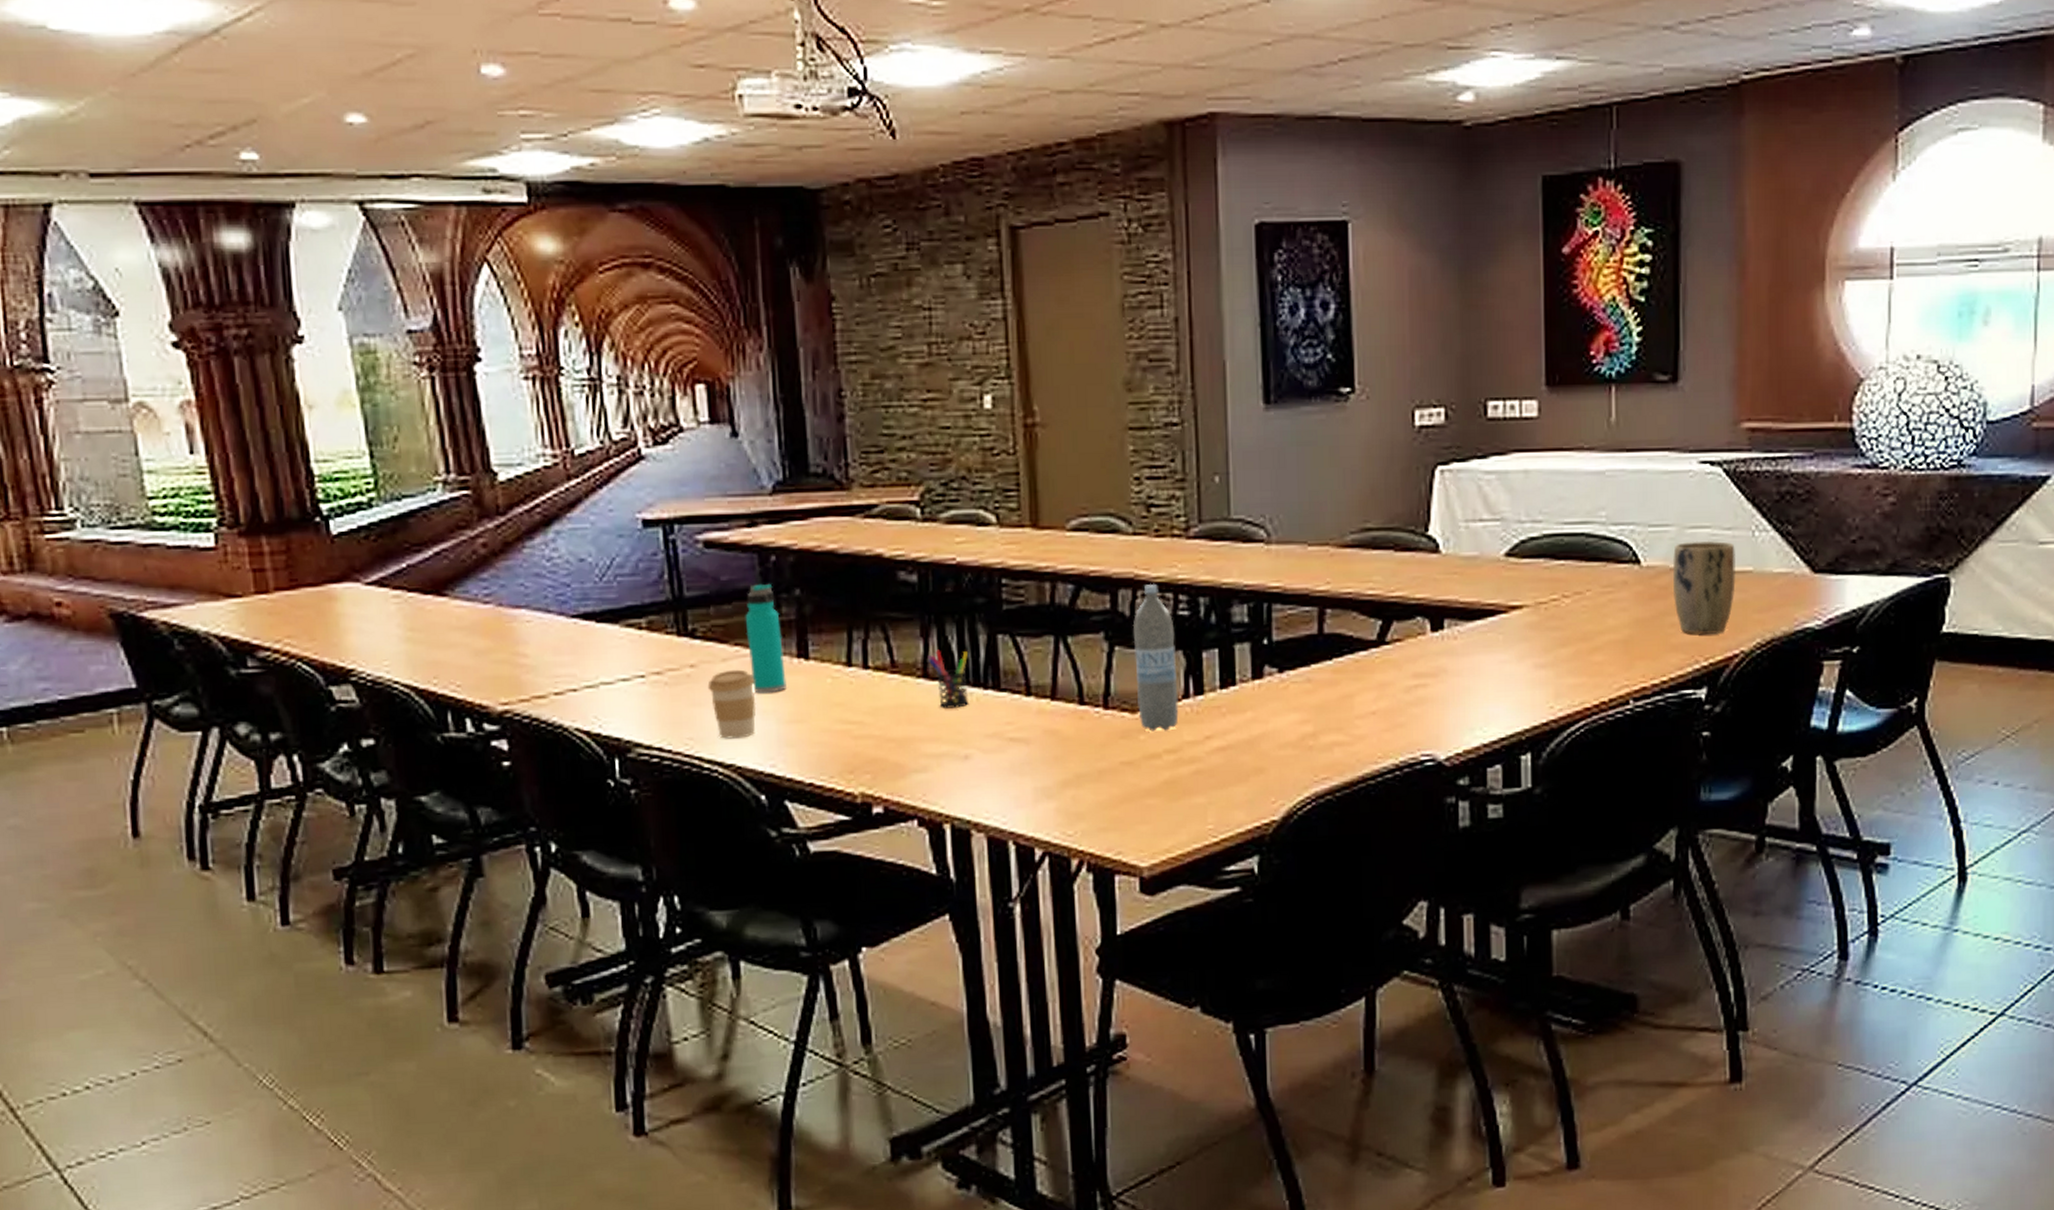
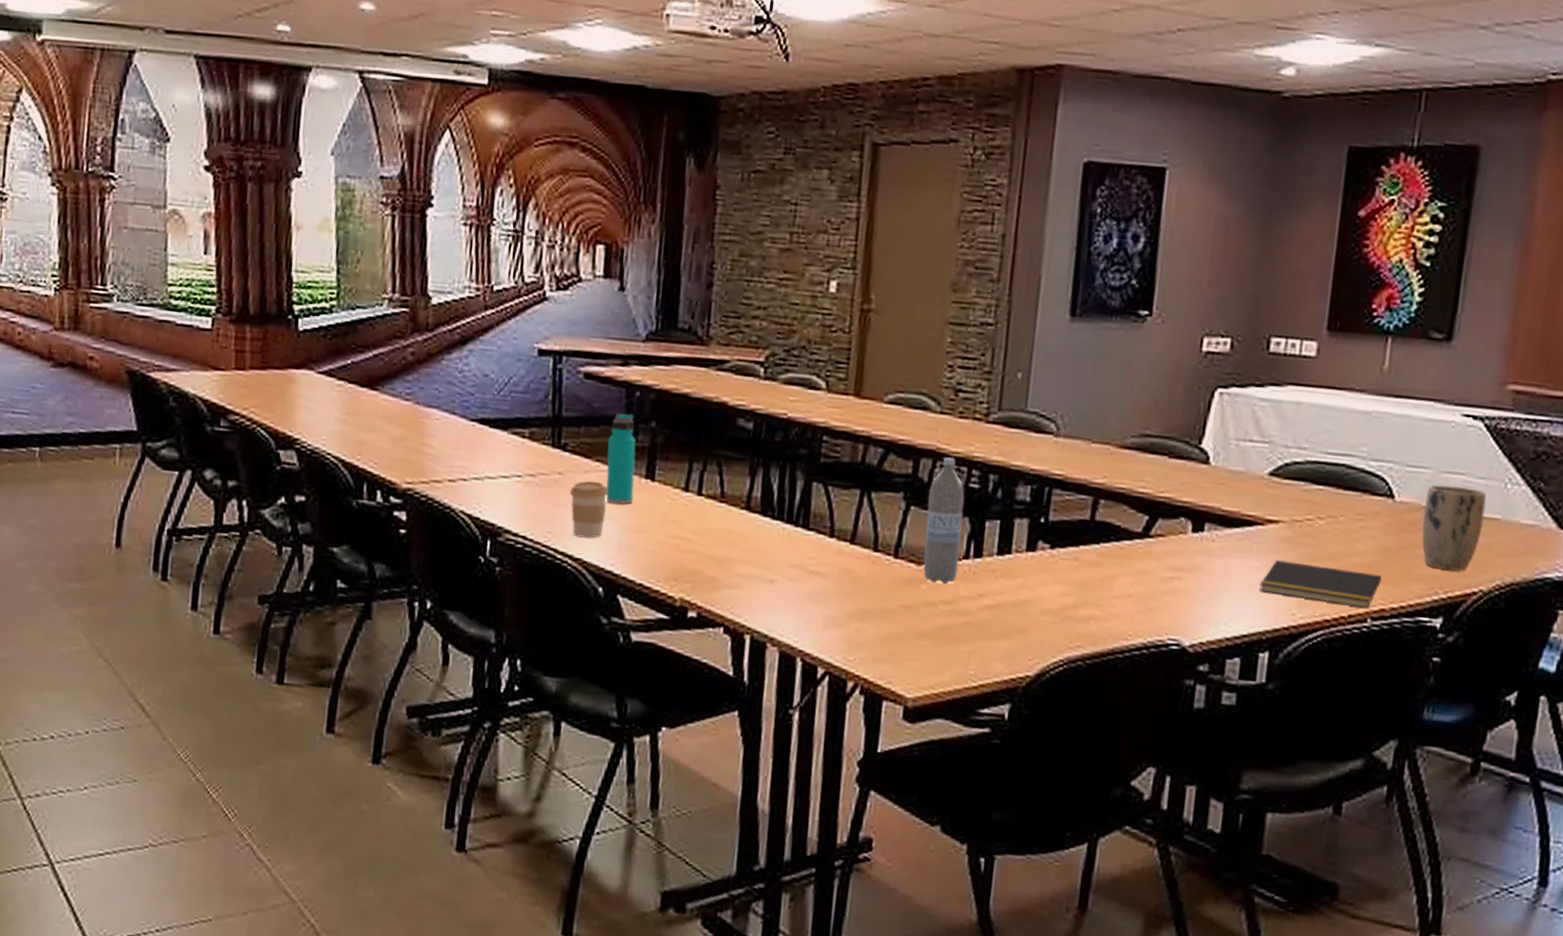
pen holder: present [927,649,969,709] -> none [752,488,787,539]
notepad: none [1511,648,1638,689] -> present [1259,560,1382,608]

